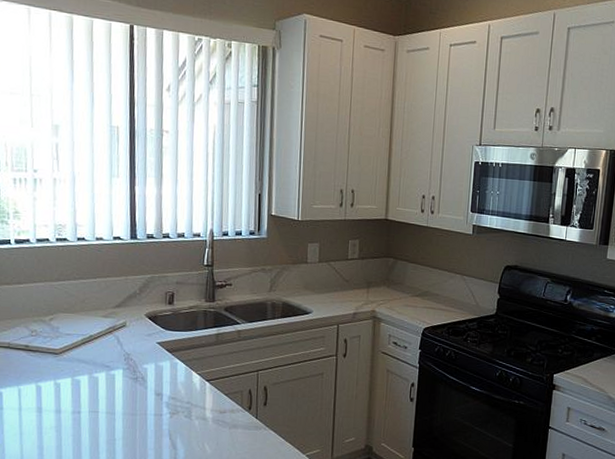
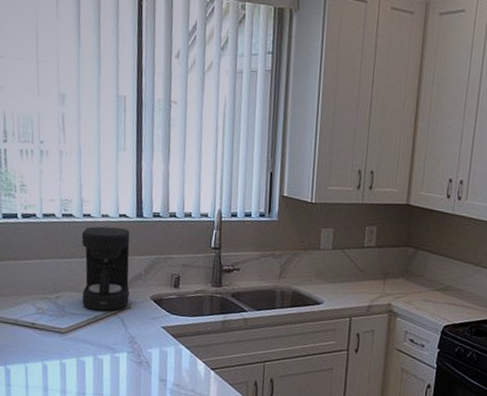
coffee maker: none [75,249,125,330] -> present [81,226,130,311]

